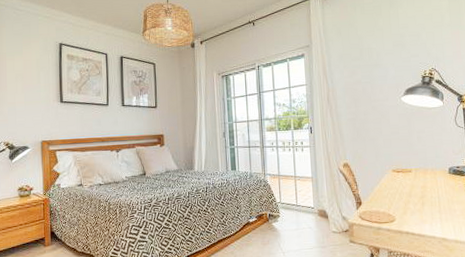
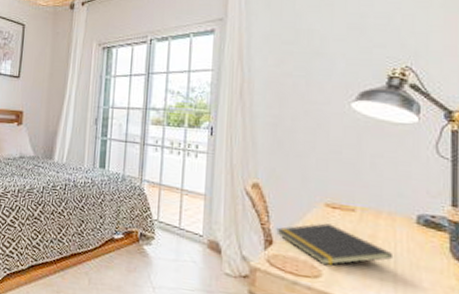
notepad: none [363,183,437,213] -> present [276,223,392,266]

